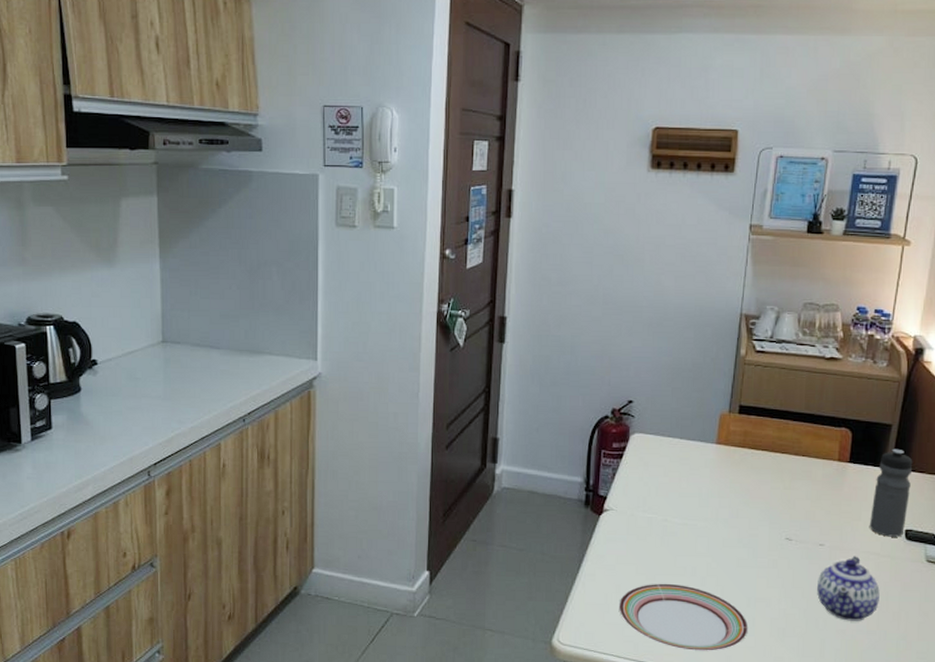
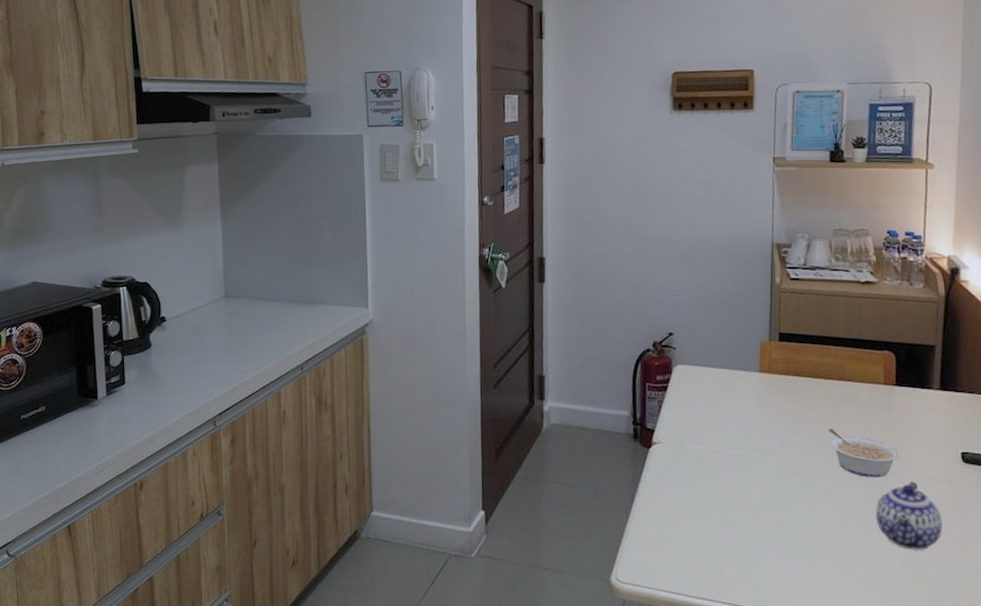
plate: present [618,583,749,651] -> none [674,516,810,586]
legume: none [779,502,847,552] -> present [828,429,901,478]
water bottle: present [869,448,913,537] -> none [923,369,962,461]

